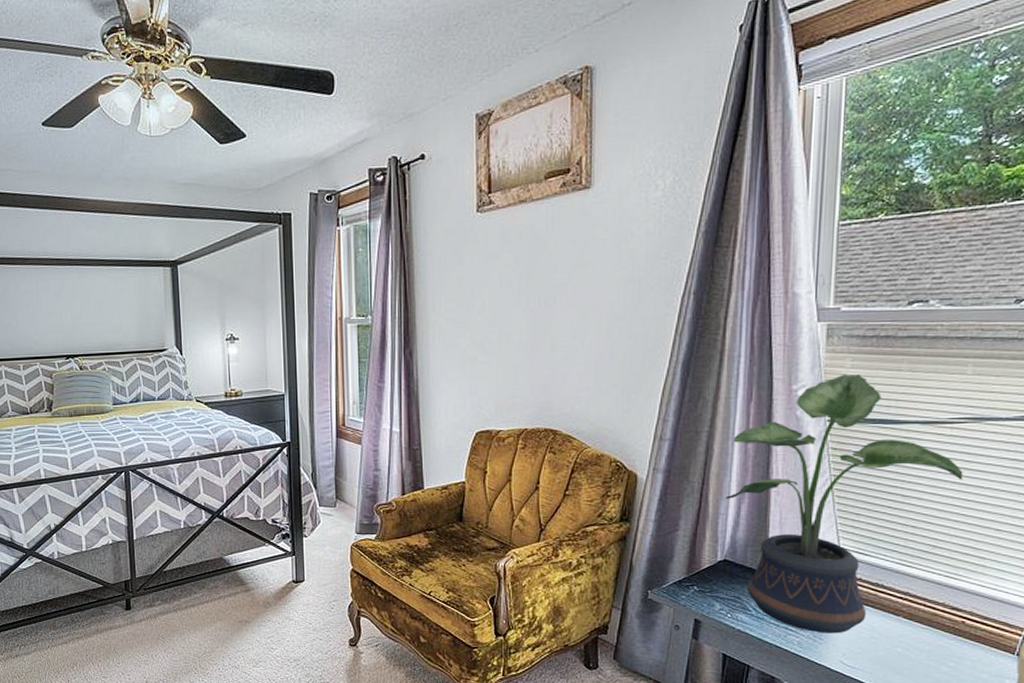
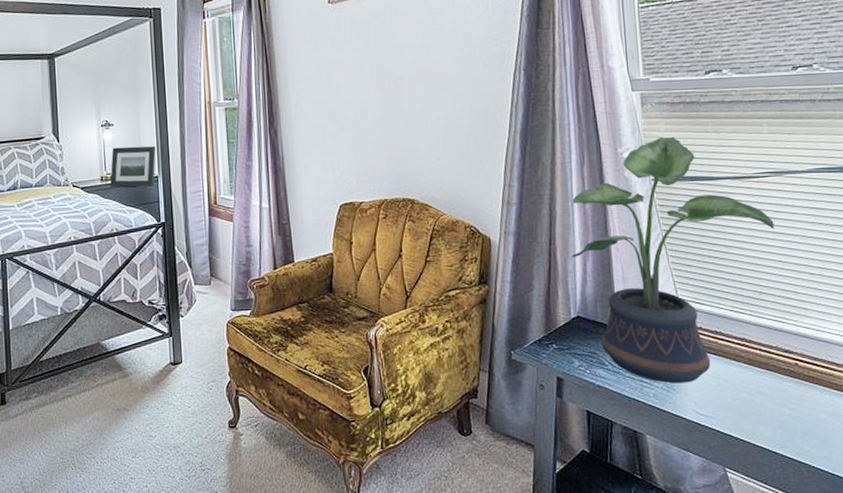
picture frame: none [234,362,283,405] -> present [110,146,156,187]

